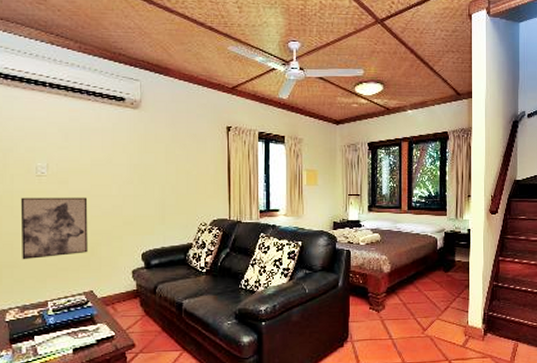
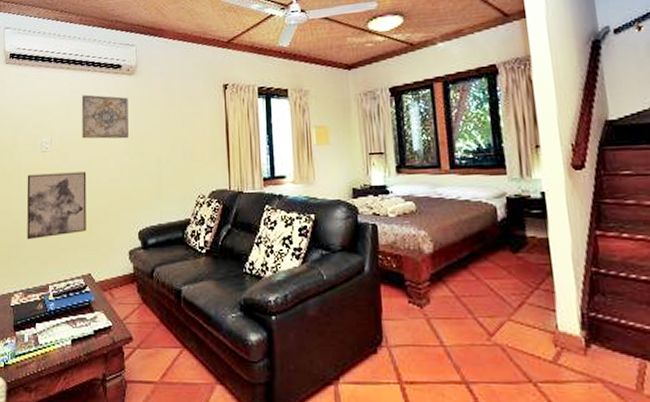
wall art: none [81,123,132,169] -> present [81,94,128,139]

